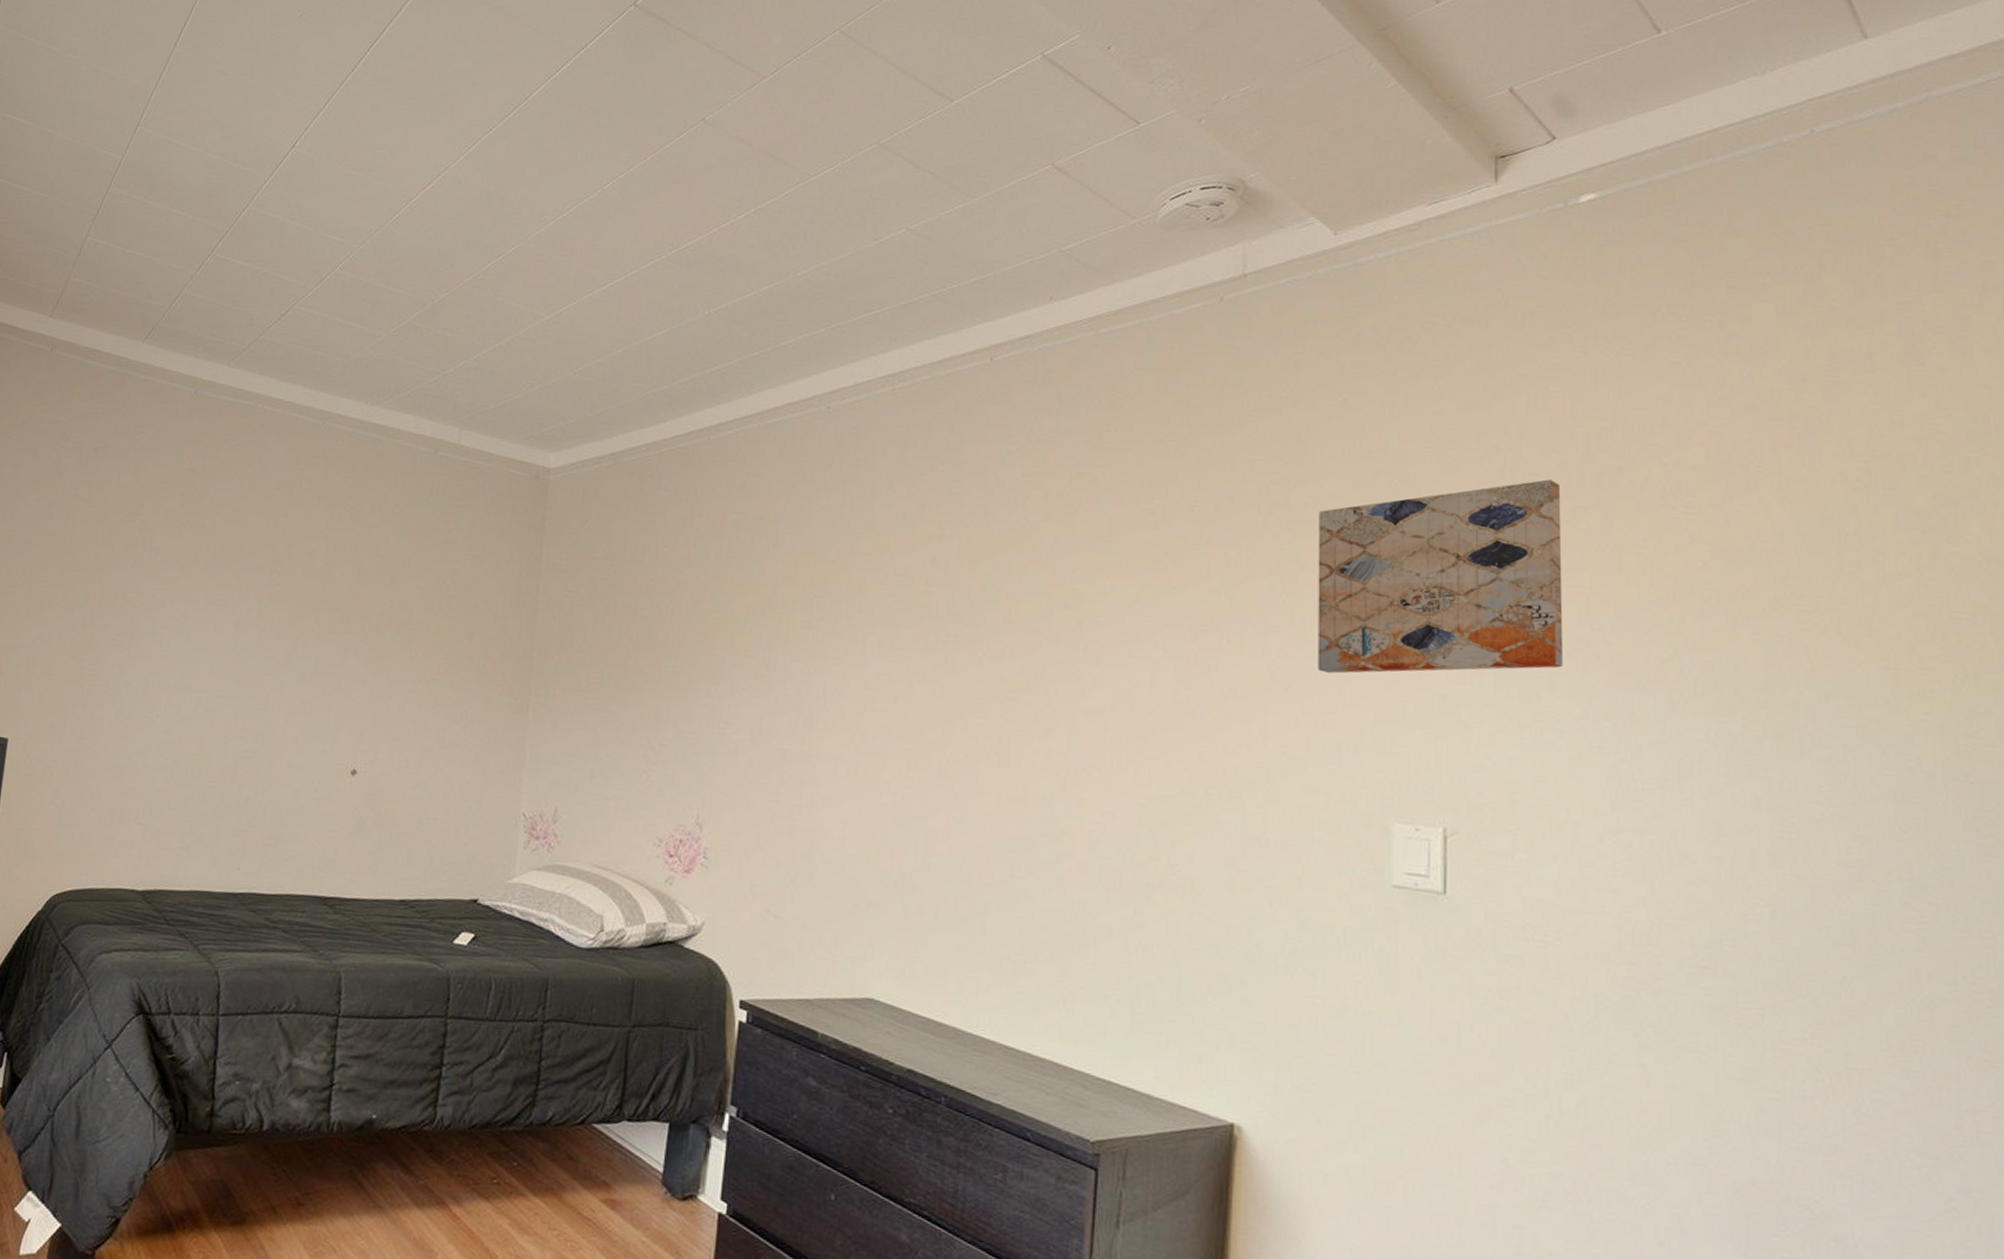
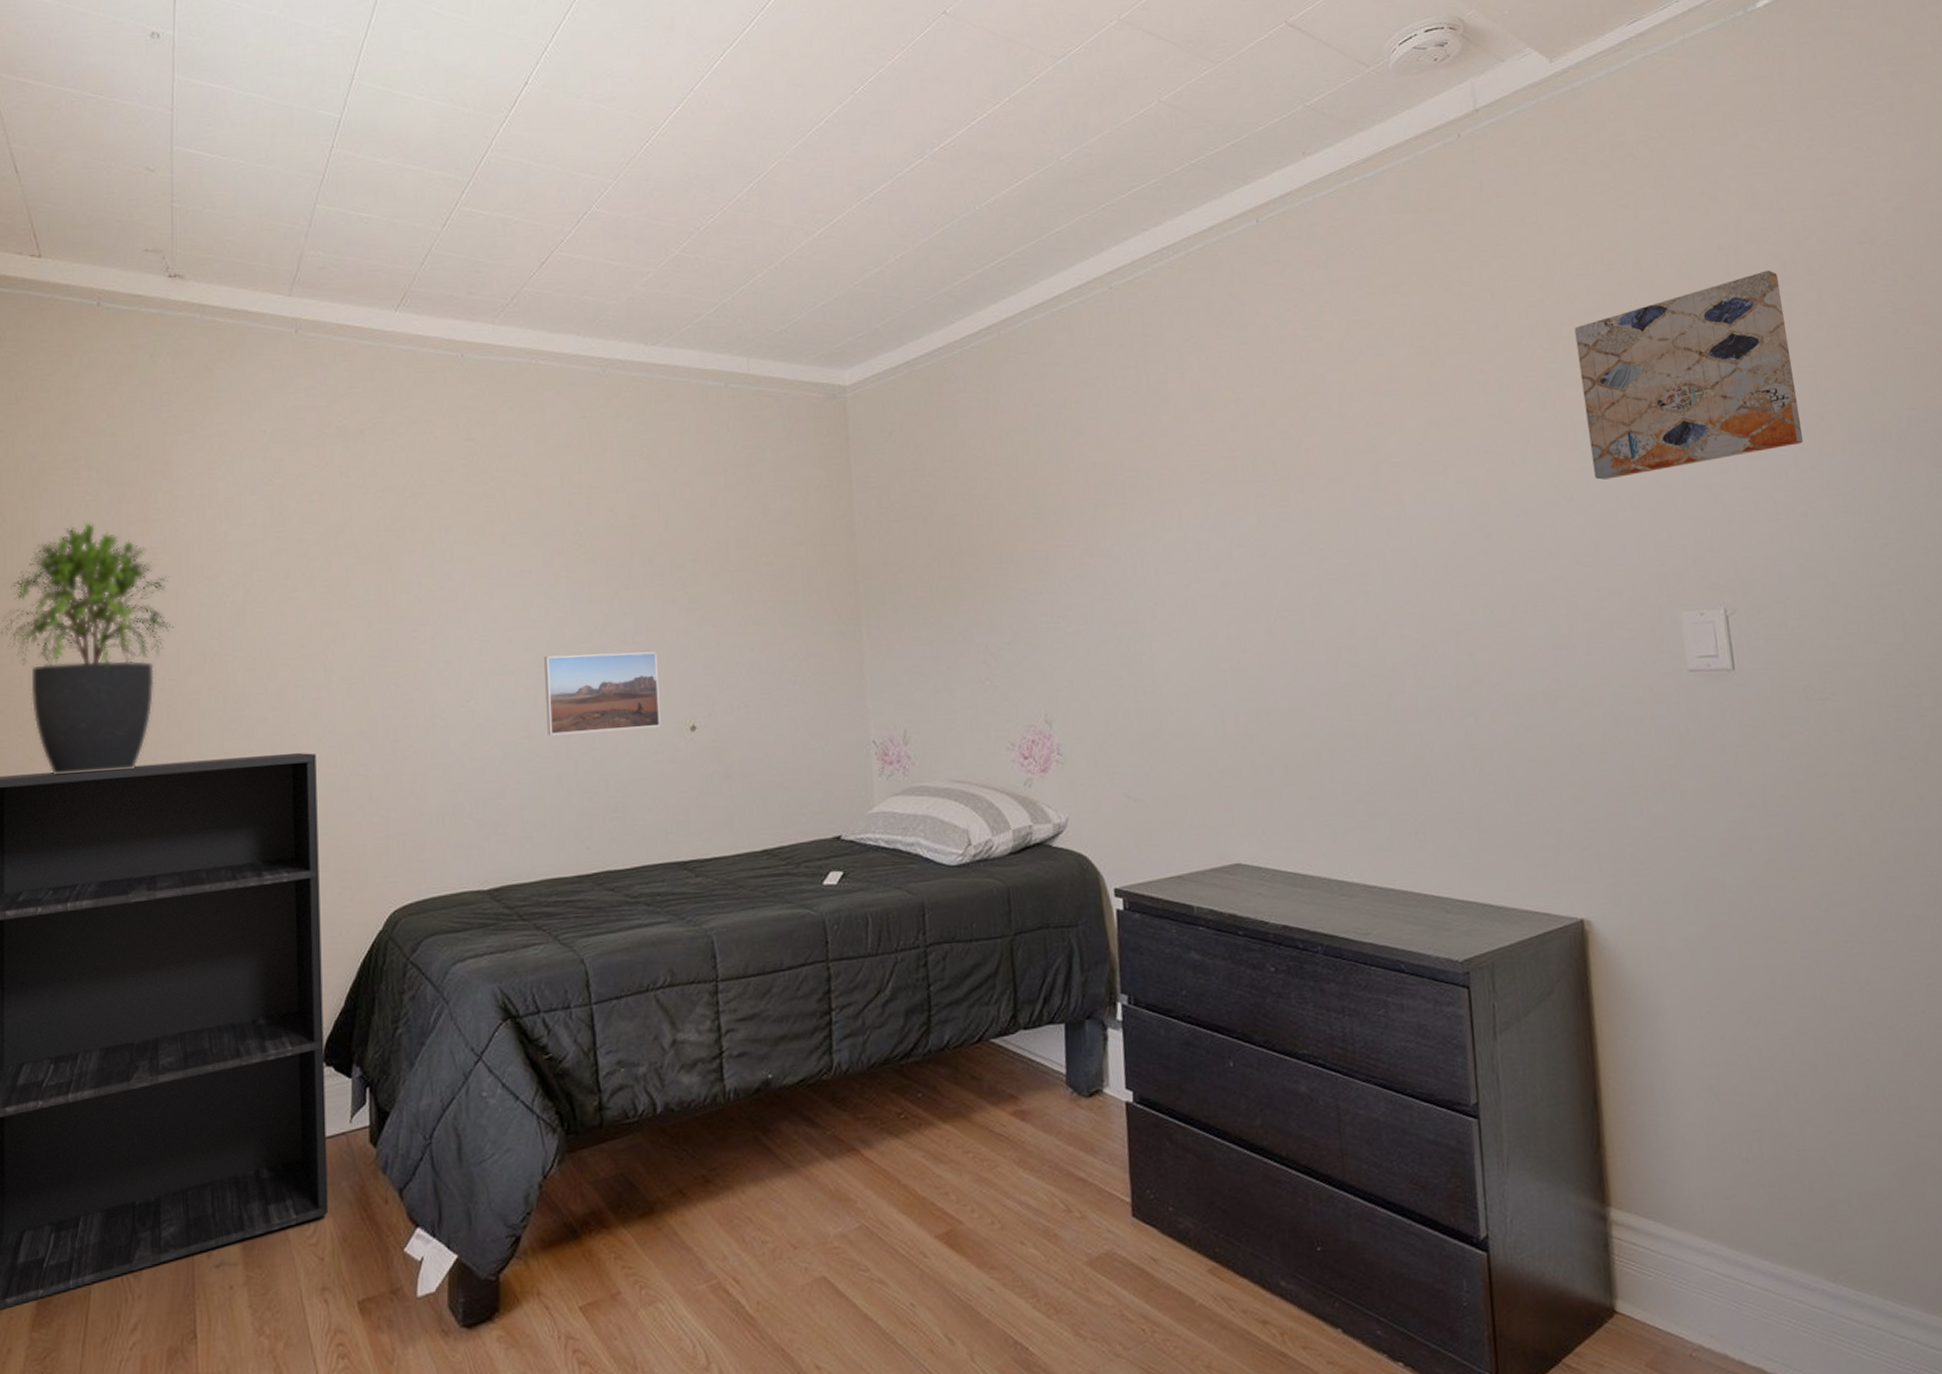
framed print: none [218,682,331,766] -> present [544,651,661,736]

